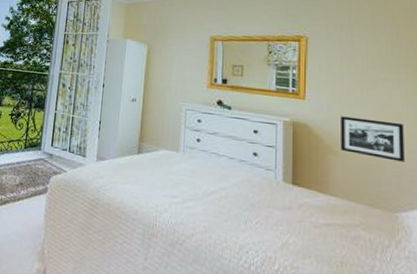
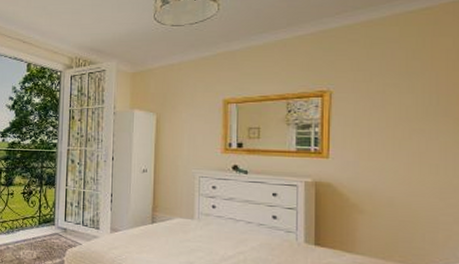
picture frame: present [341,116,405,162] -> none [369,173,441,216]

